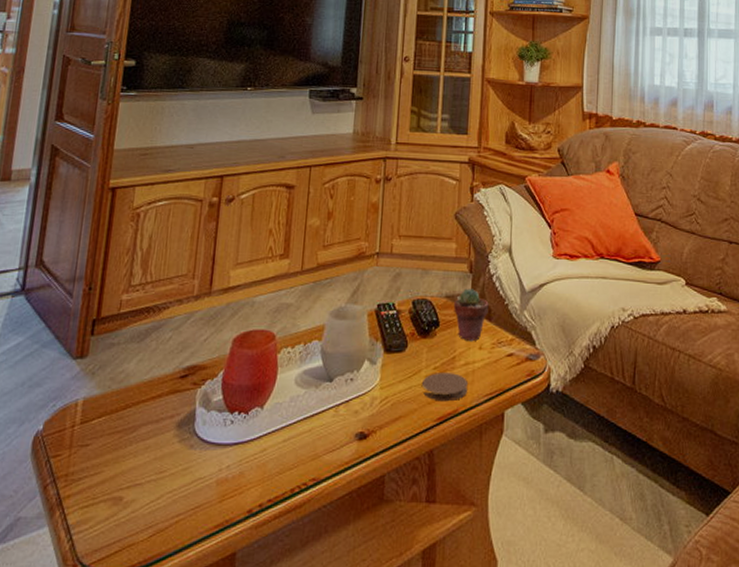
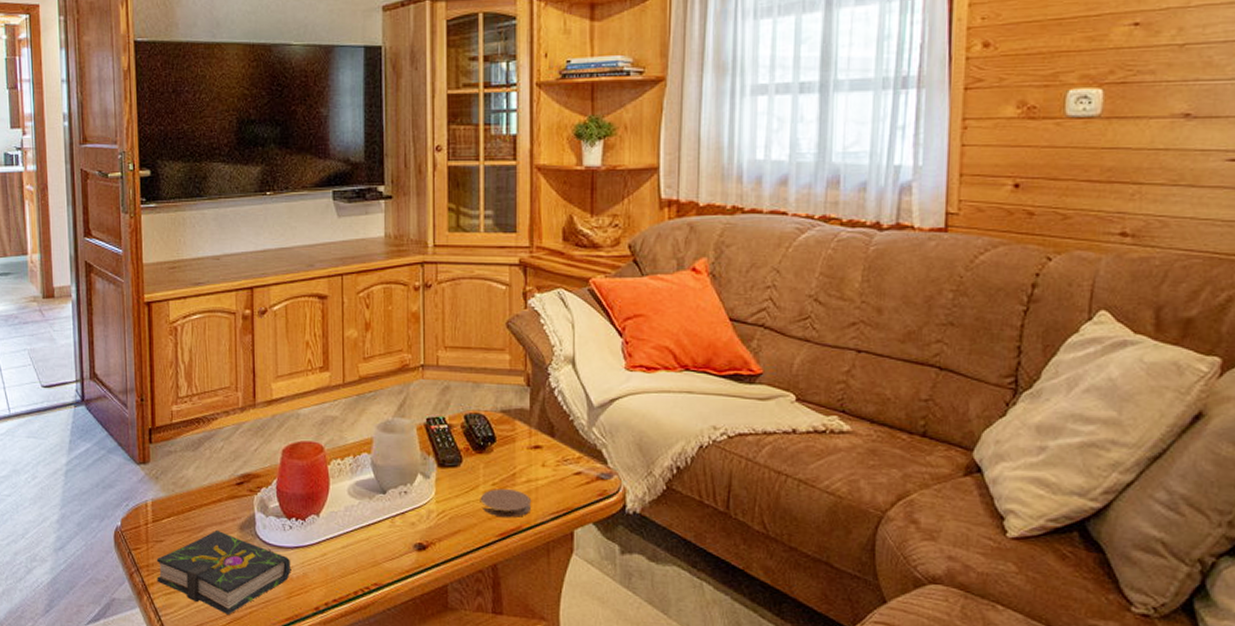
book: none [74,428,227,527] -> present [156,529,290,616]
potted succulent: present [454,288,489,342] -> none [511,403,551,459]

